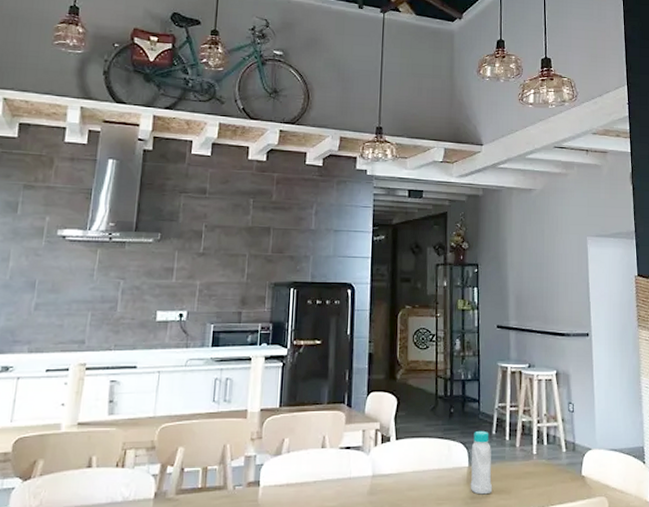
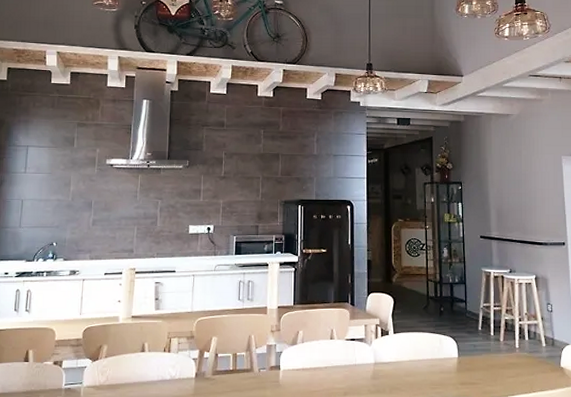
bottle: present [470,430,493,495] -> none [460,326,480,381]

